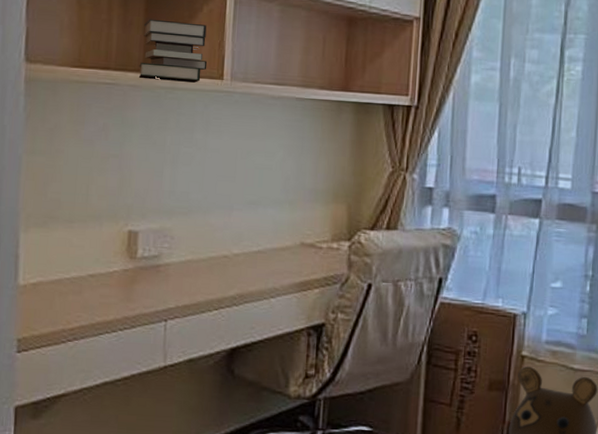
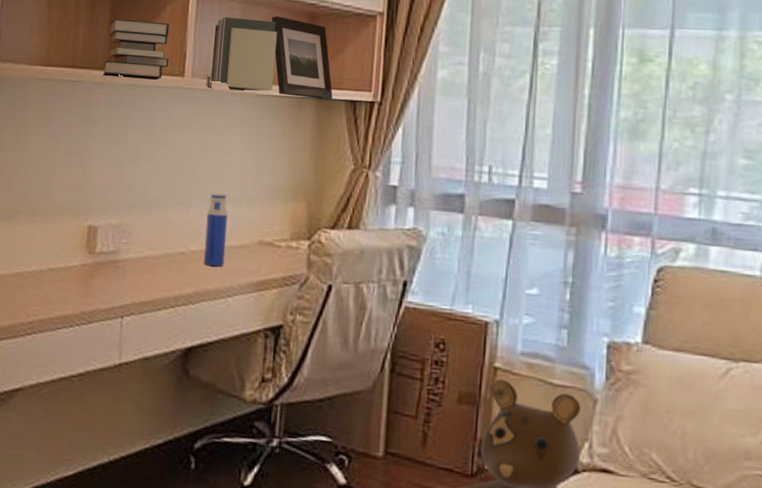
books: none [245,19,316,95] -> present [206,17,277,91]
water bottle: none [246,196,270,269] -> present [203,193,228,267]
picture frame: none [310,19,371,104] -> present [271,16,333,100]

